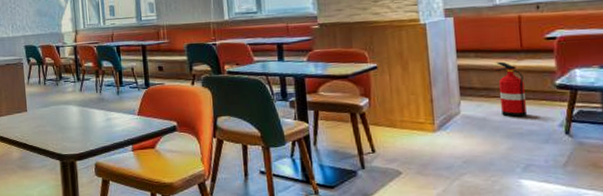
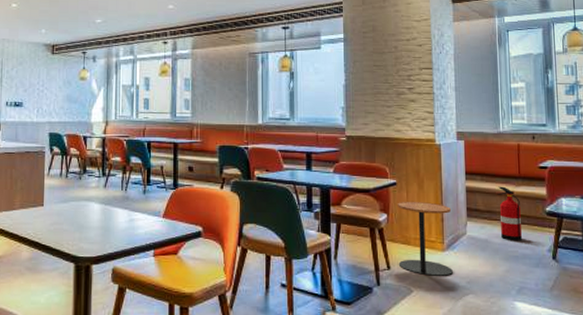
side table: none [379,83,446,157] -> present [397,201,453,276]

